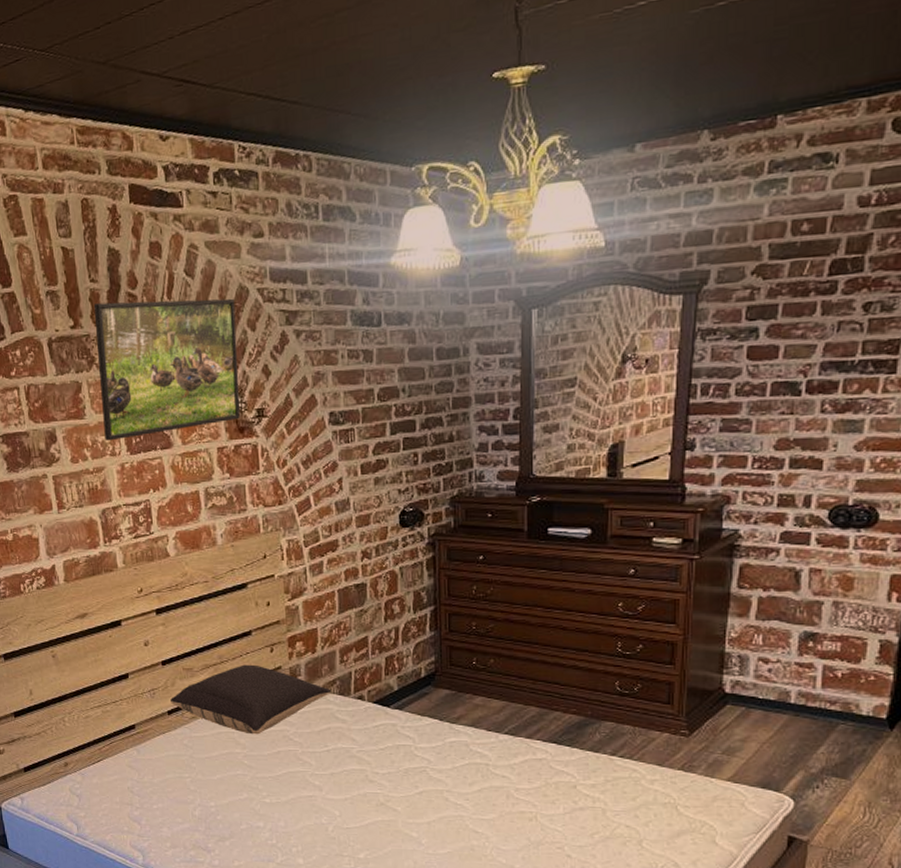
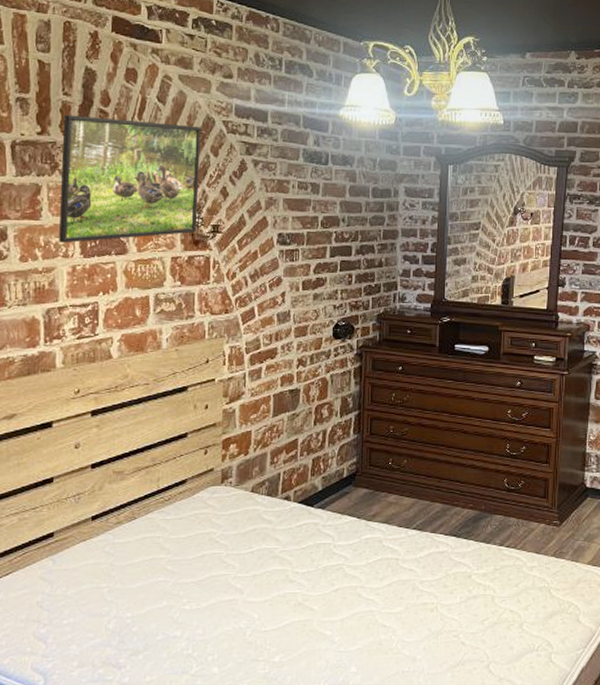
pillow: present [171,664,332,735] -> none [96,467,260,539]

